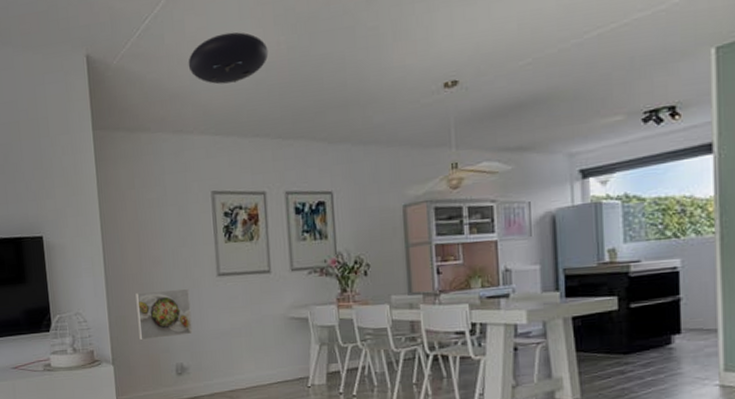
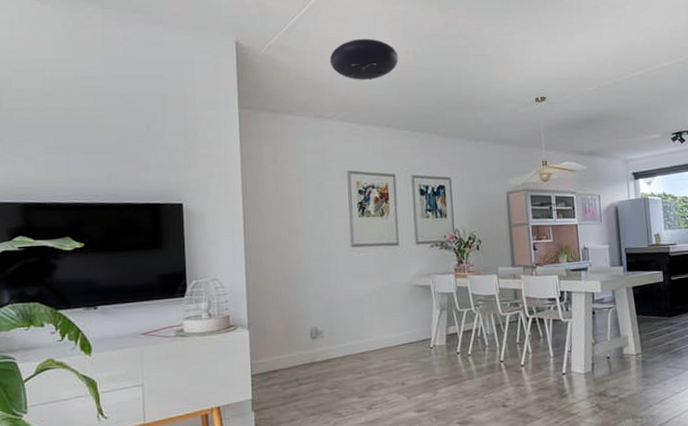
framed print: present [135,288,193,341] -> none [274,257,327,306]

